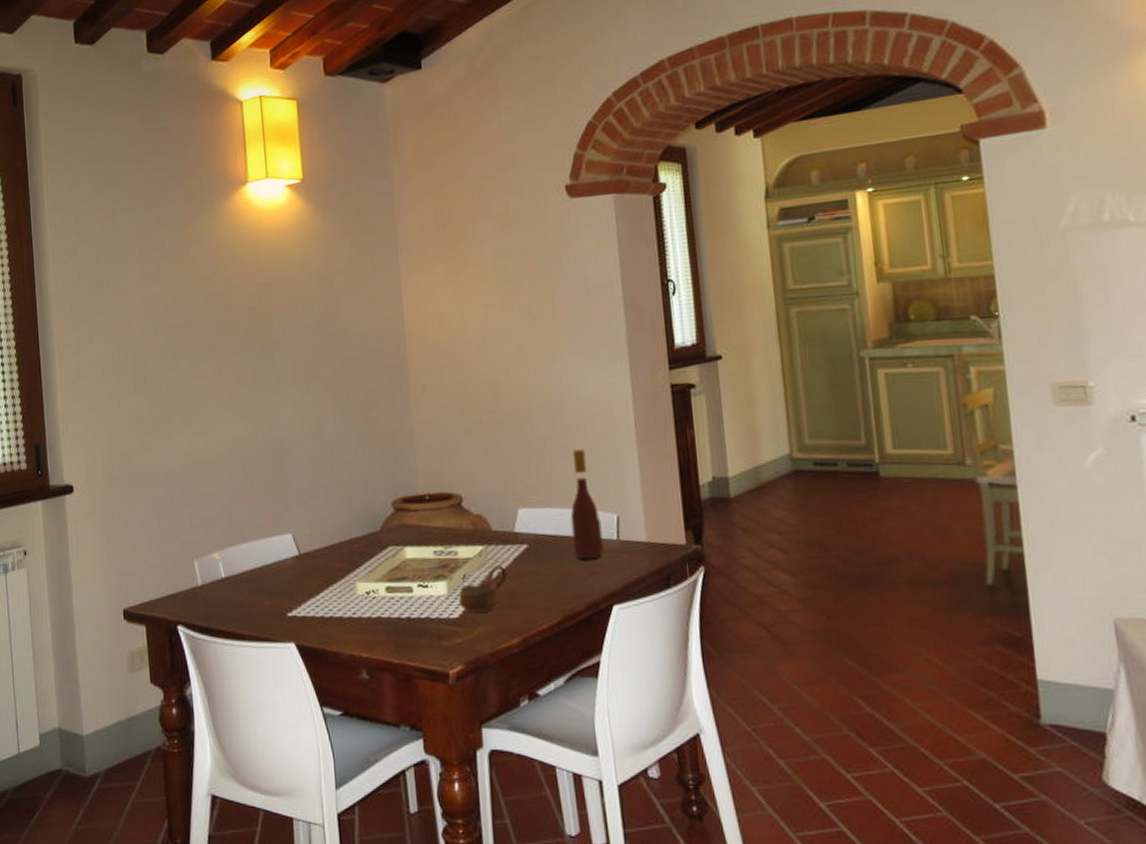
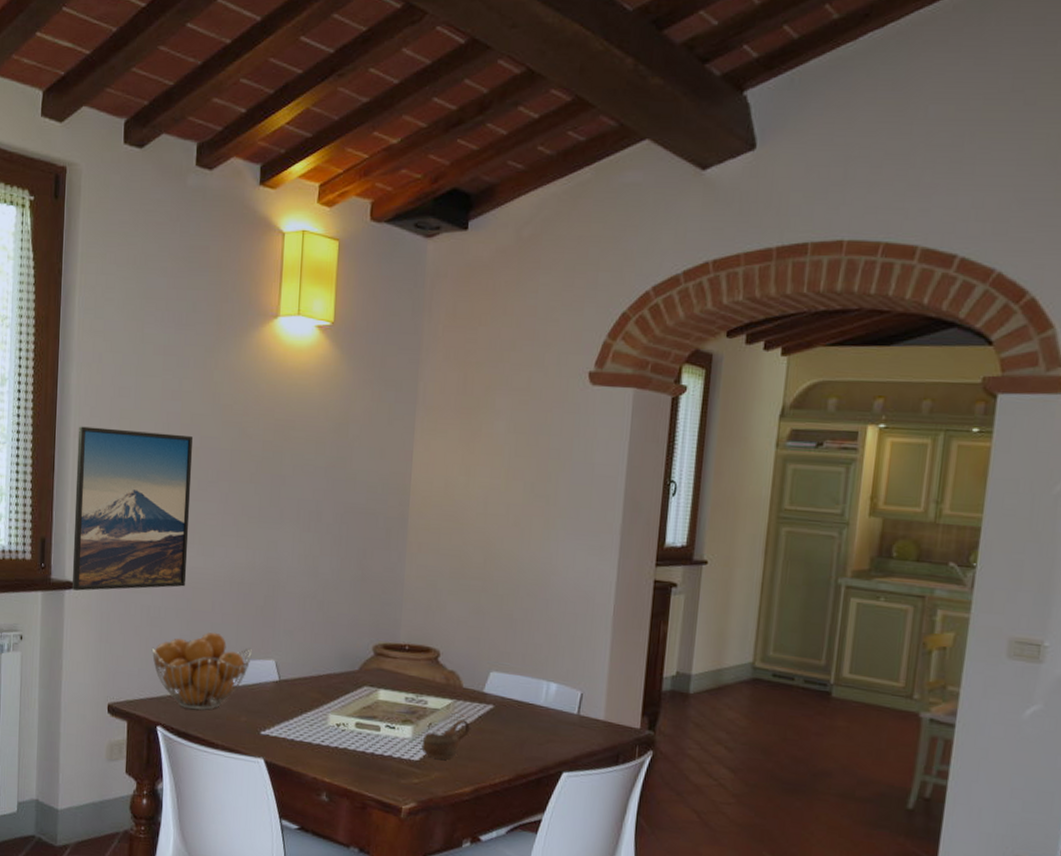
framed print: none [60,315,189,494] -> present [72,426,194,591]
fruit basket: none [161,514,267,602] -> present [151,632,252,710]
wine bottle: present [570,449,604,560] -> none [535,626,566,728]

